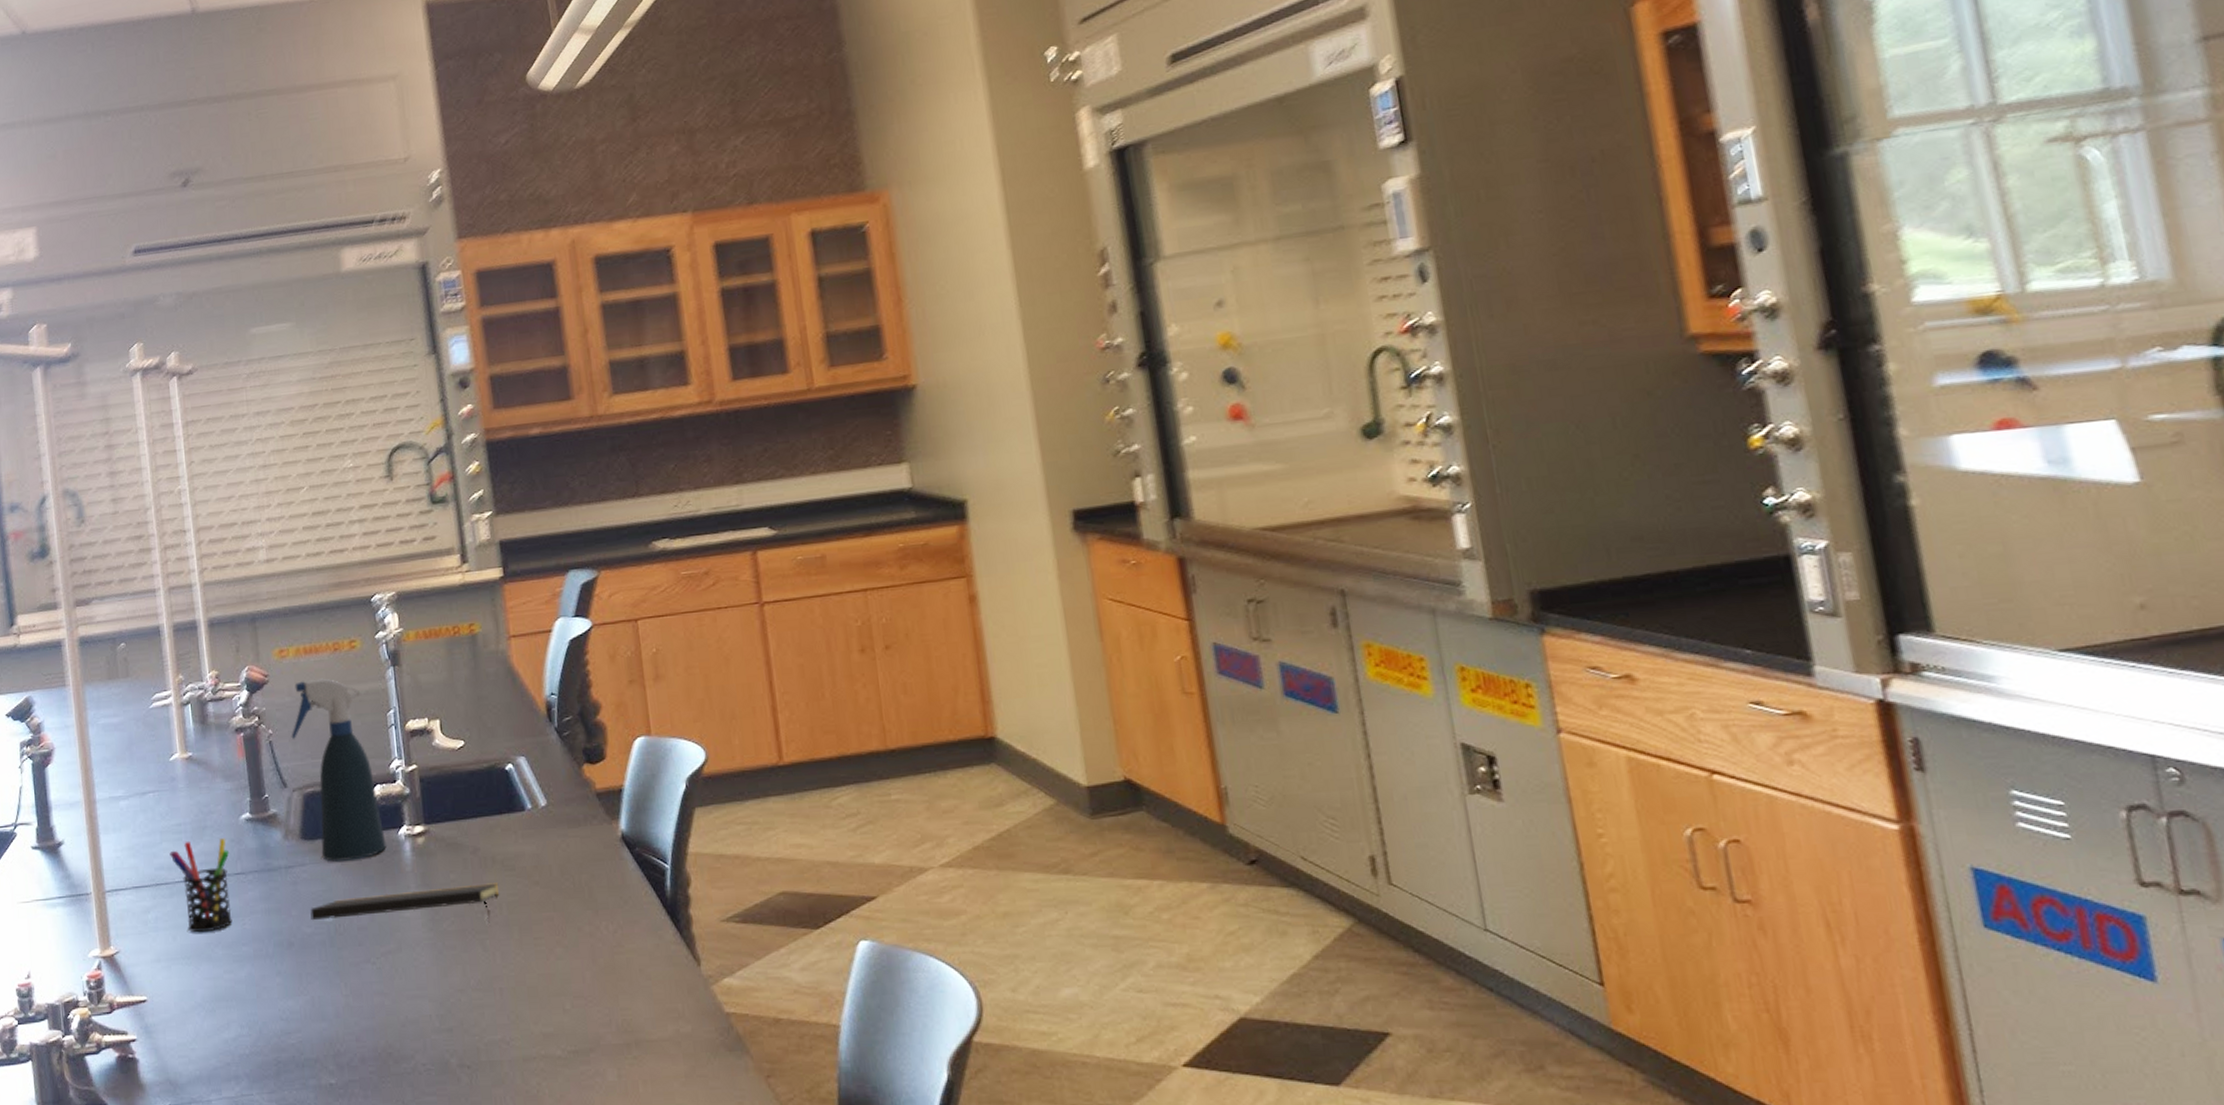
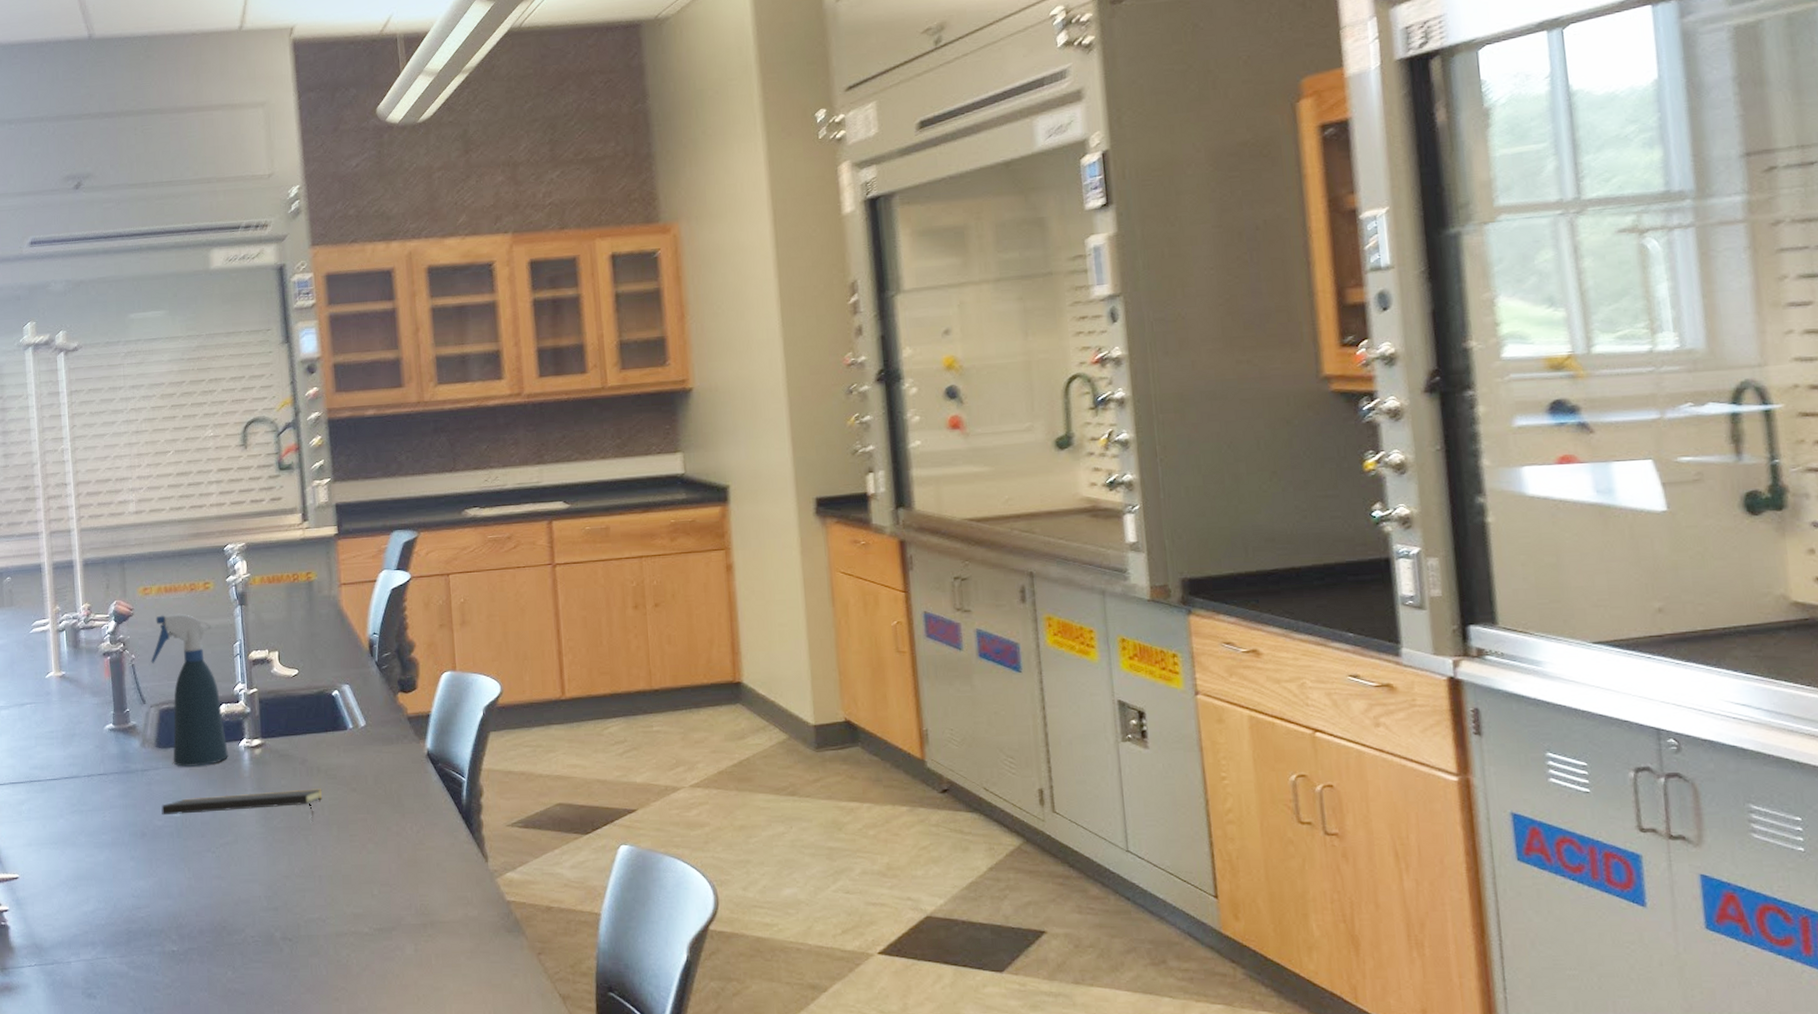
pen holder: present [170,838,233,933] -> none [43,744,95,823]

